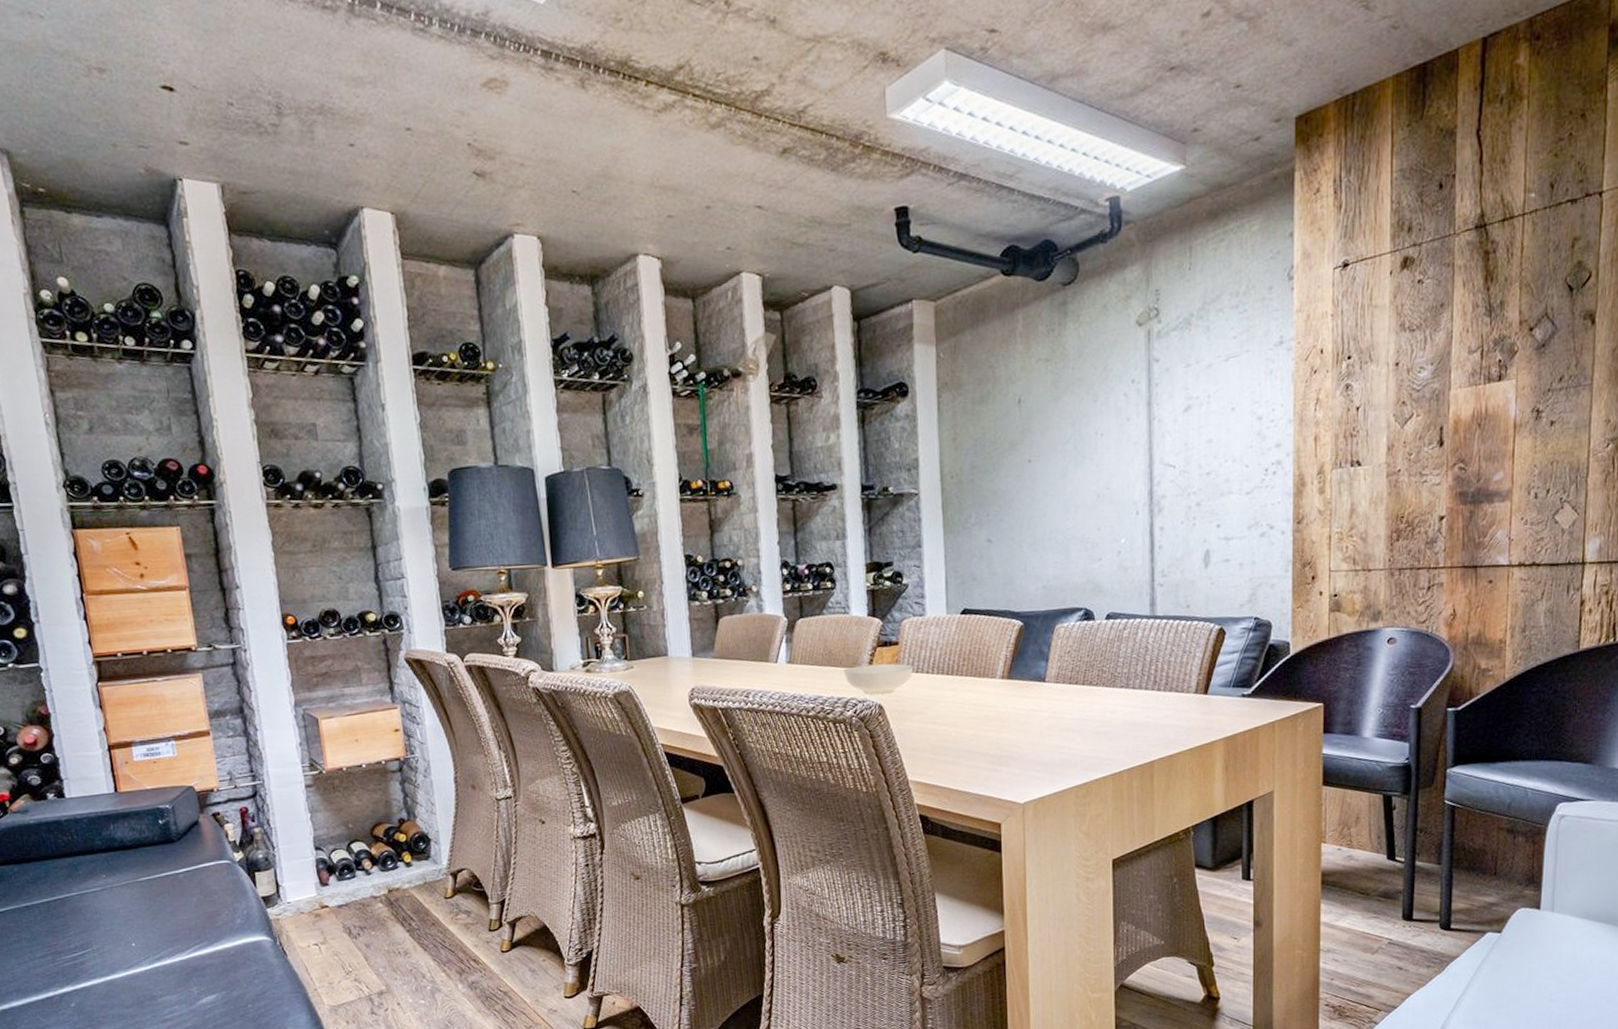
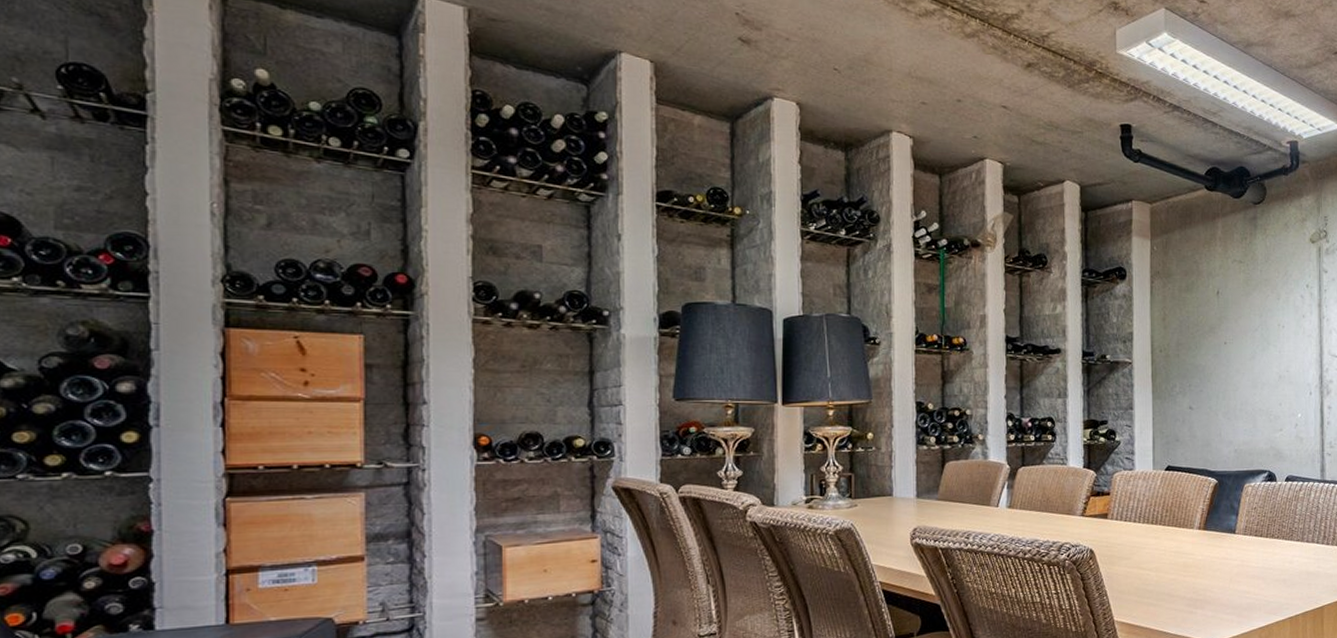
bowl: present [843,663,914,695] -> none [1059,512,1123,540]

